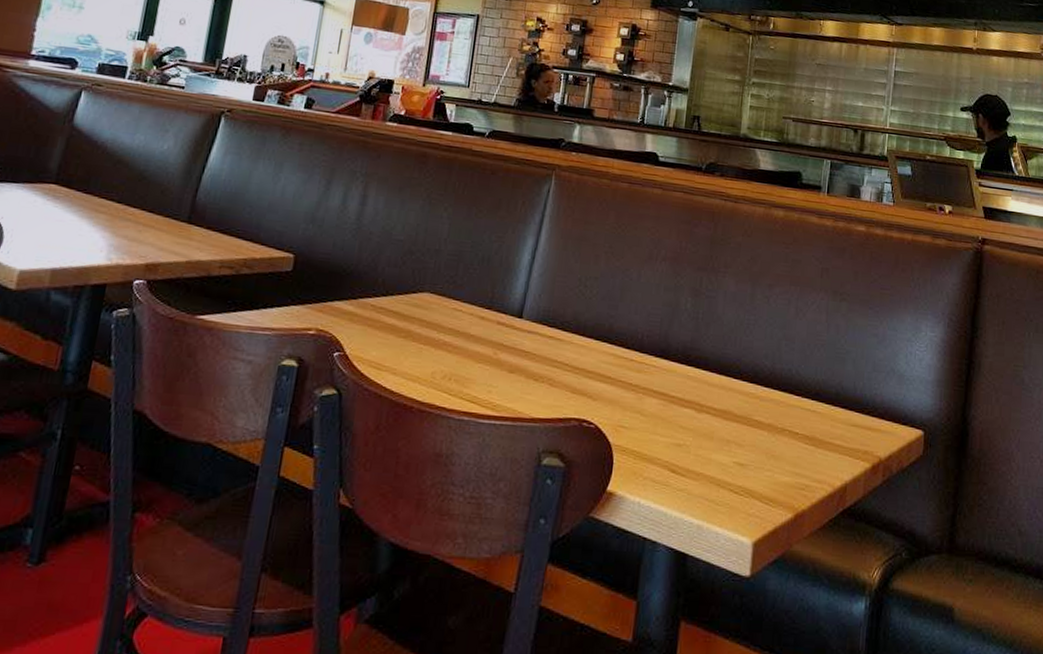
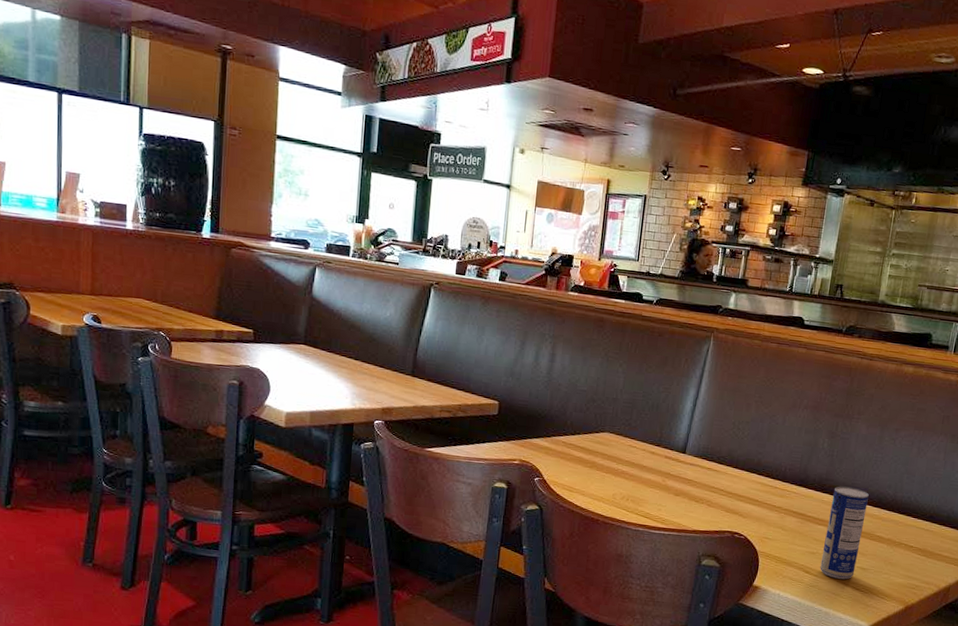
beverage can: none [688,357,743,480] -> present [820,486,869,580]

